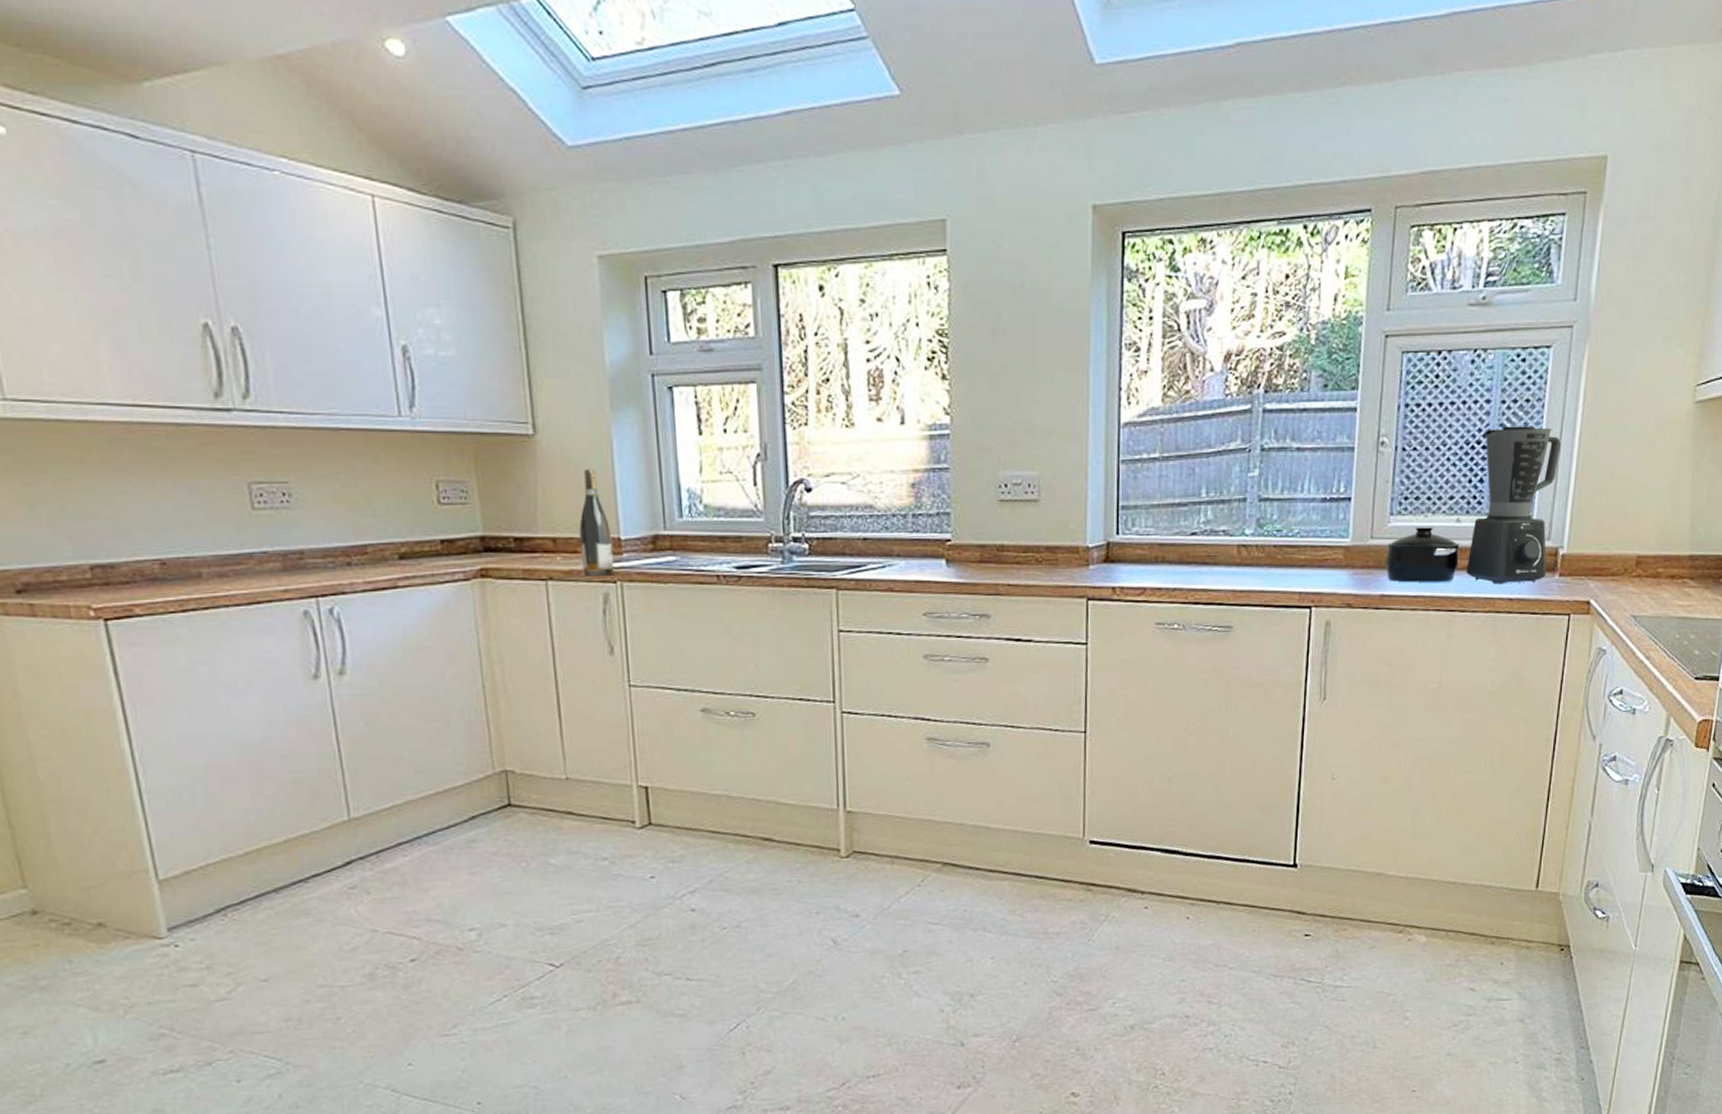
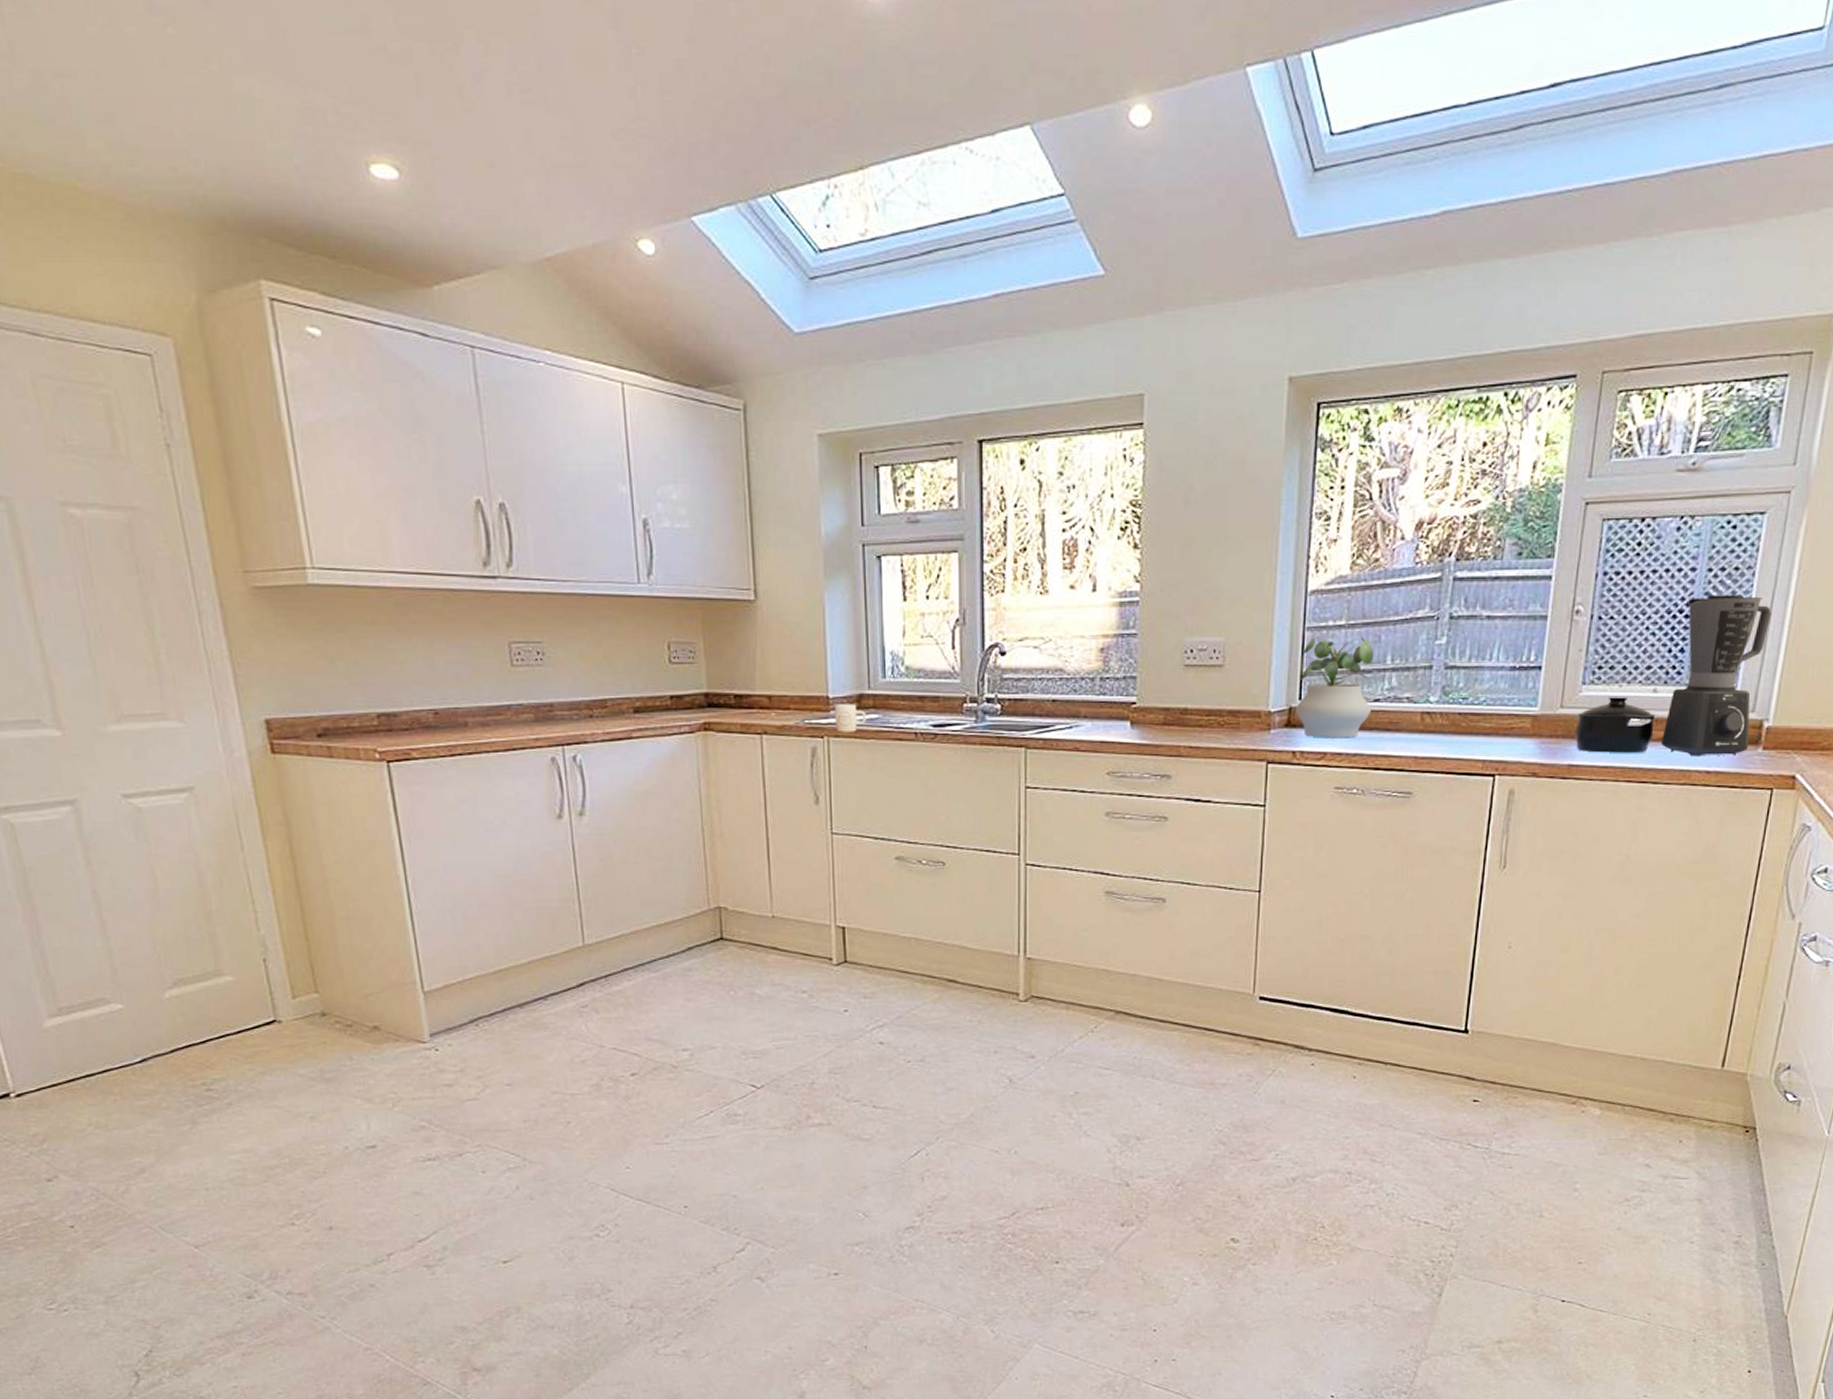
wine bottle: present [578,468,615,578] -> none [791,632,822,733]
mug: none [627,546,663,577] -> present [835,704,866,732]
potted plant: none [1113,468,1189,573] -> present [1295,635,1374,738]

